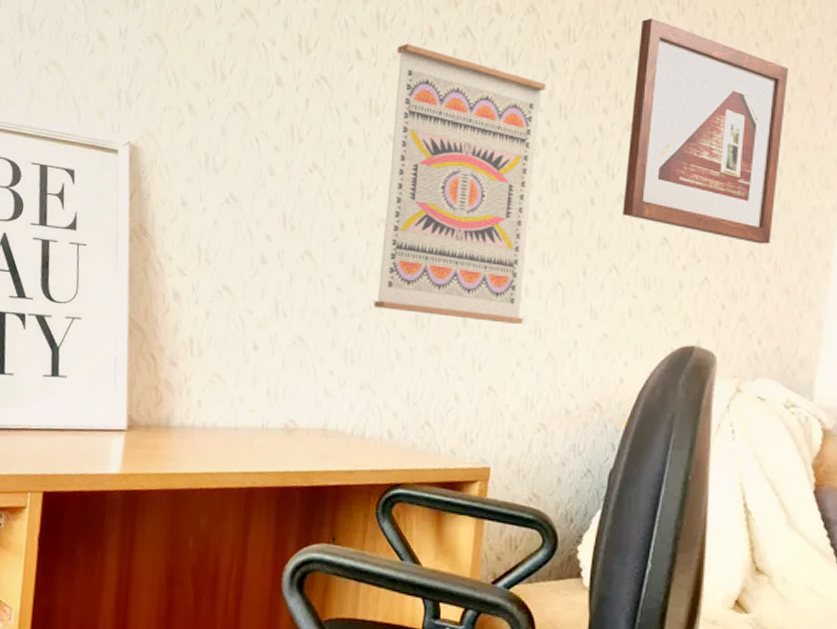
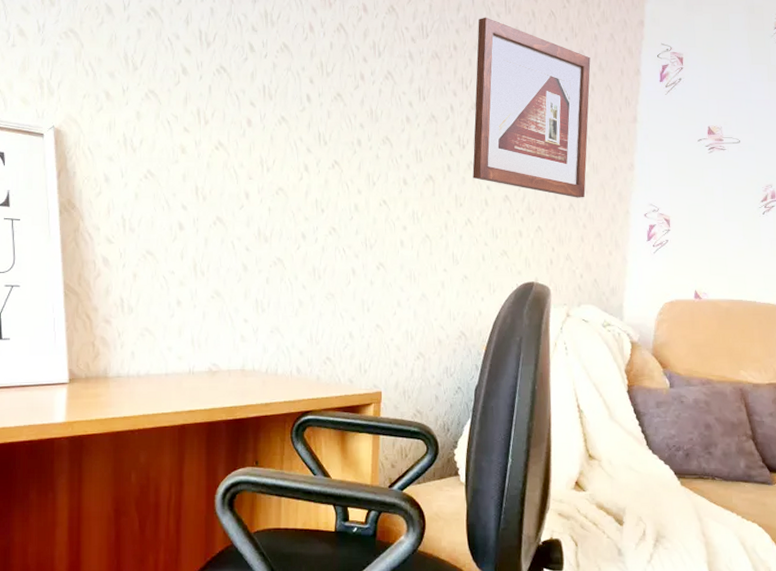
wall art: present [373,44,546,324] -> none [278,38,407,271]

